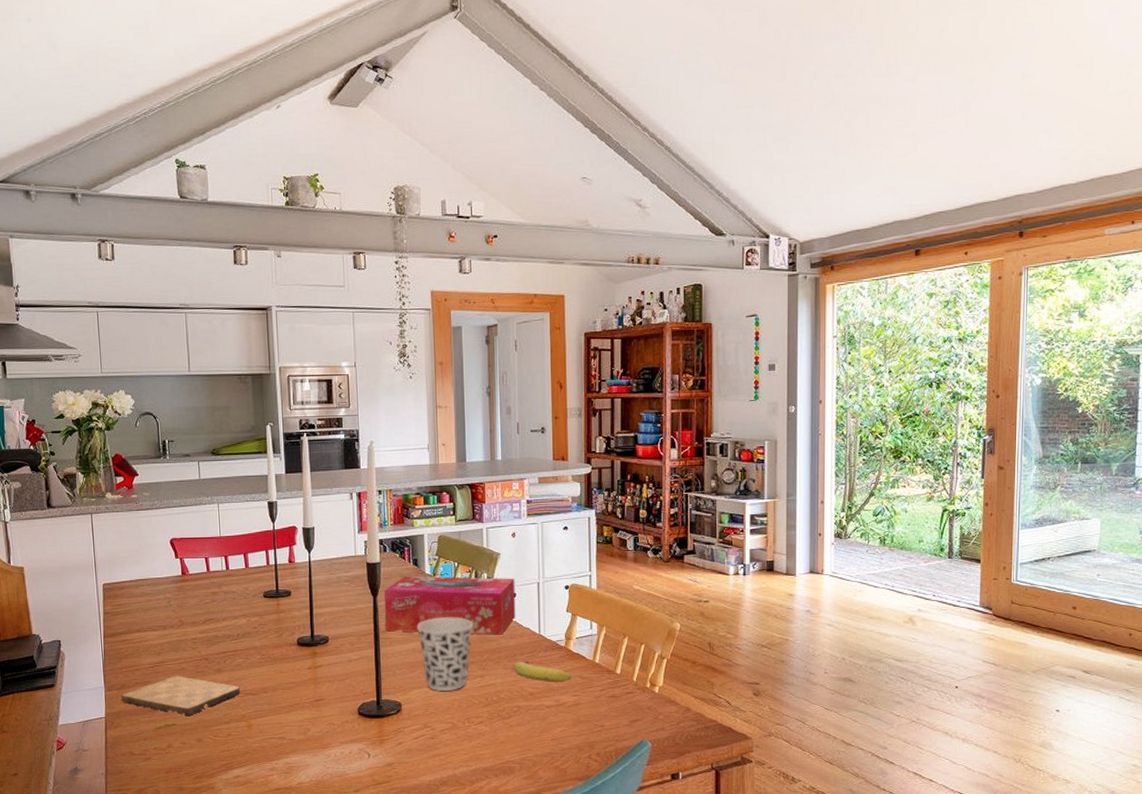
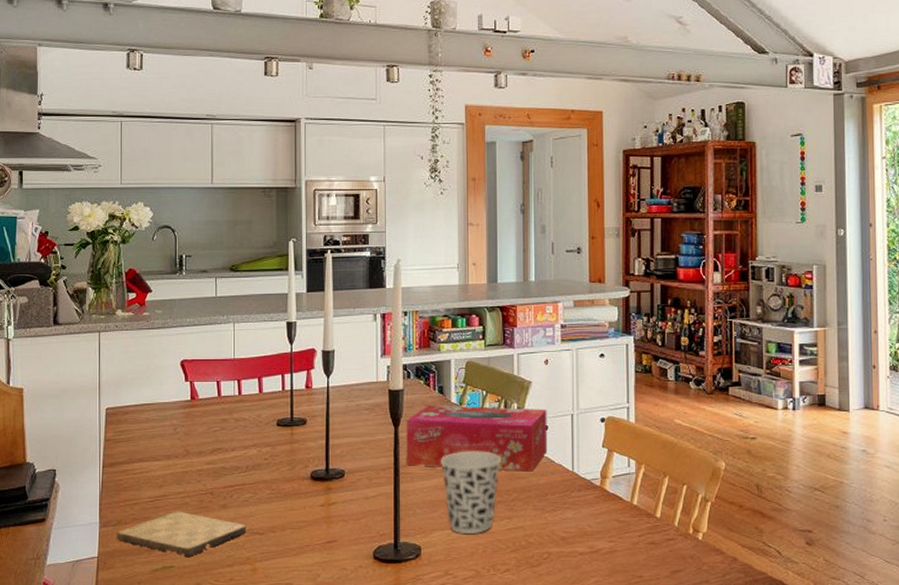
fruit: present [513,661,572,683] -> none [543,502,607,527]

